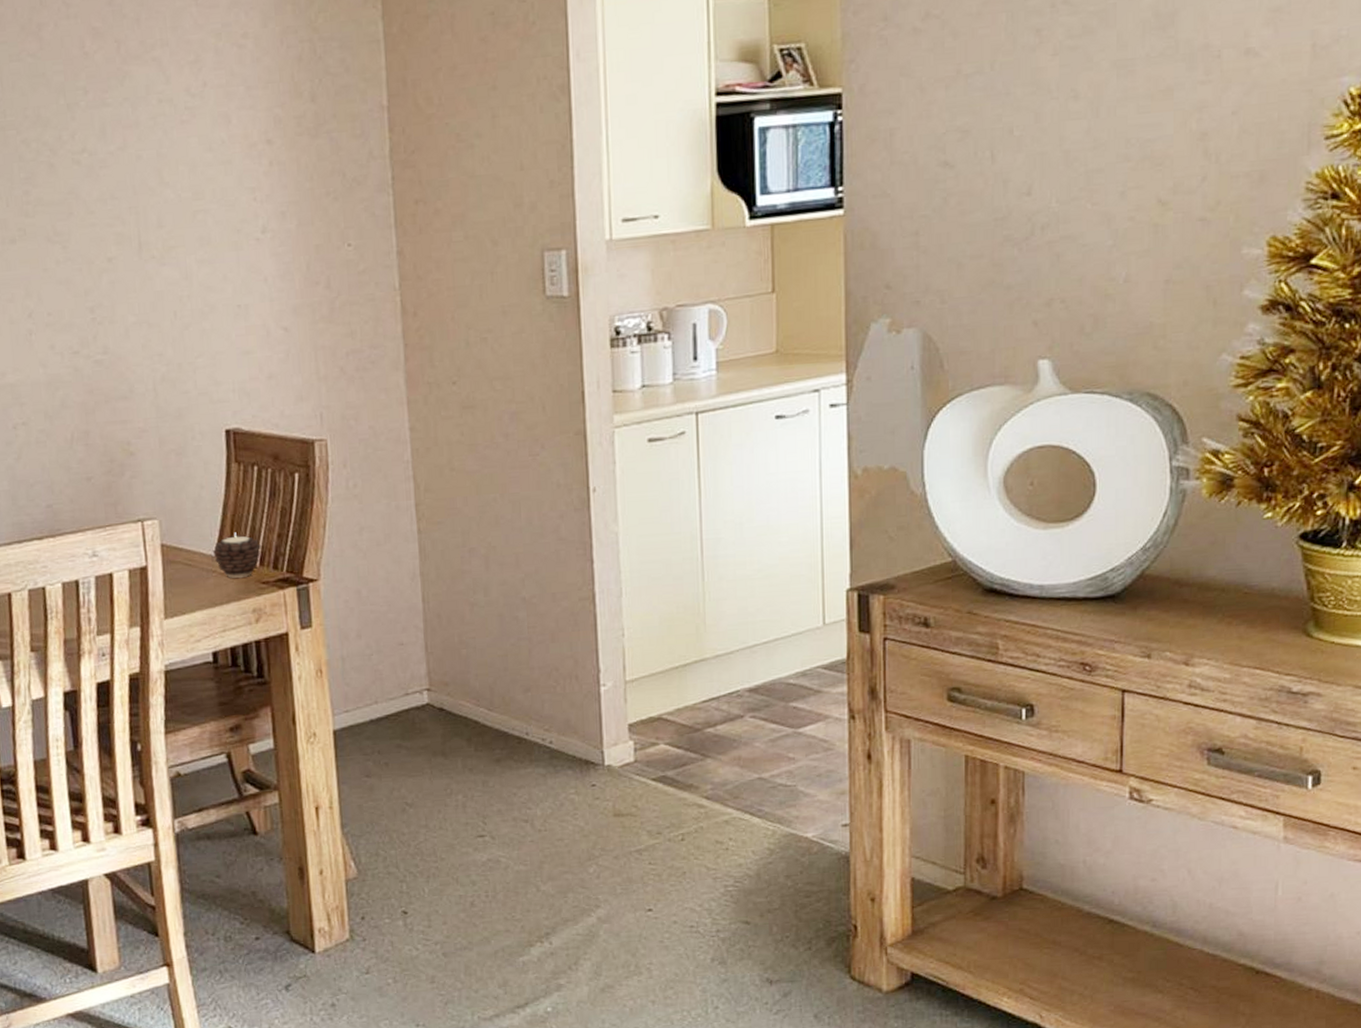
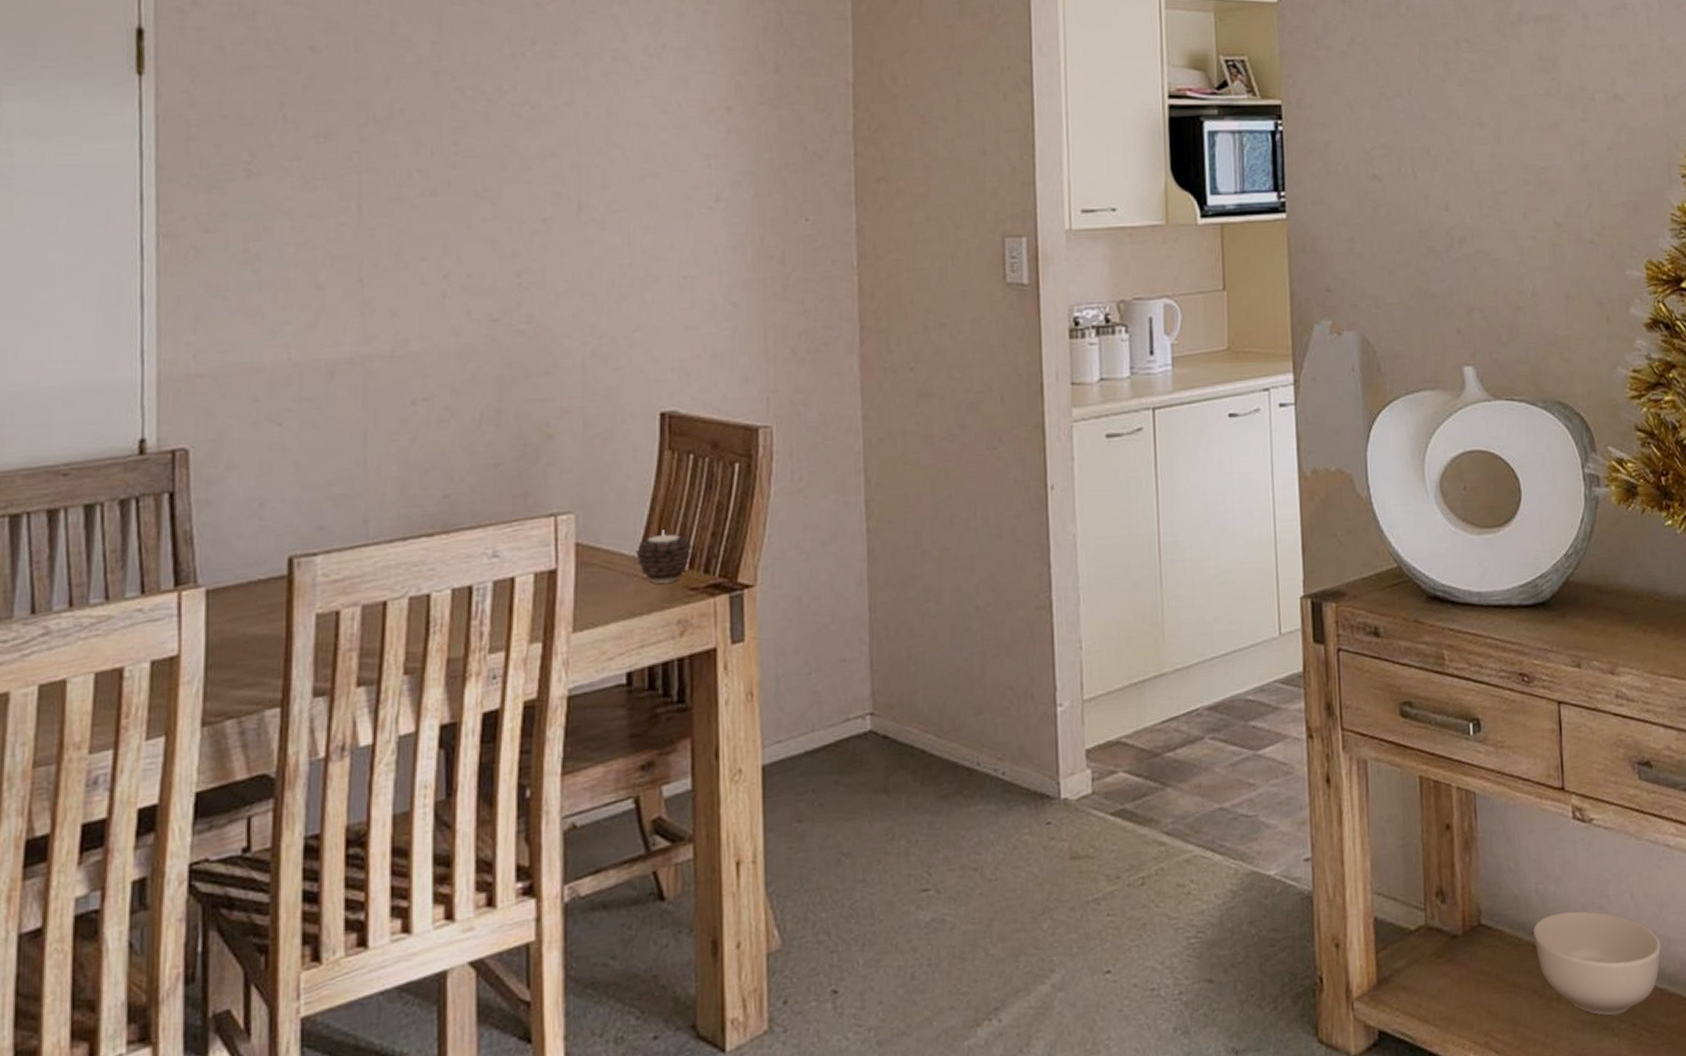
bowl: none [1078,882,1218,975] -> present [1533,911,1661,1016]

